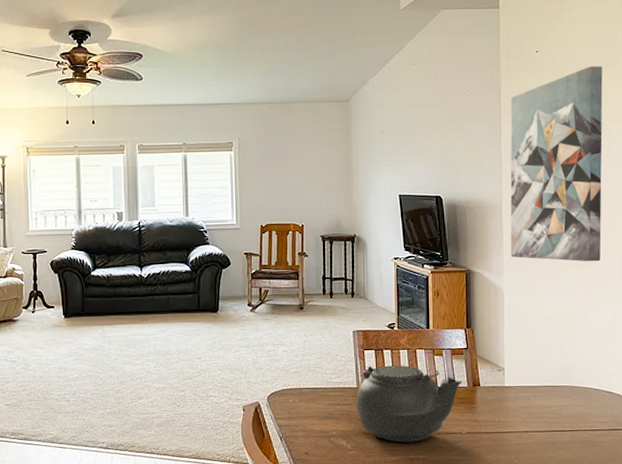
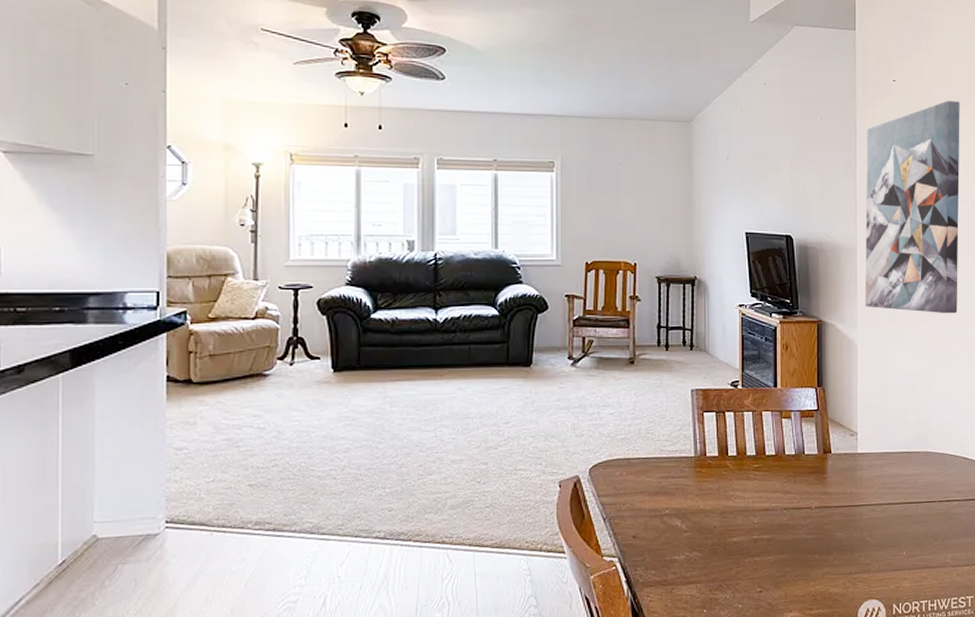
teapot: present [355,365,462,443] -> none [692,430,812,521]

